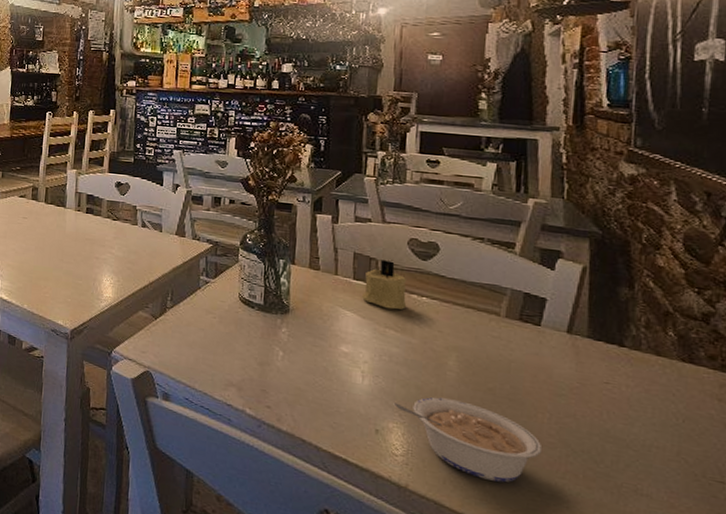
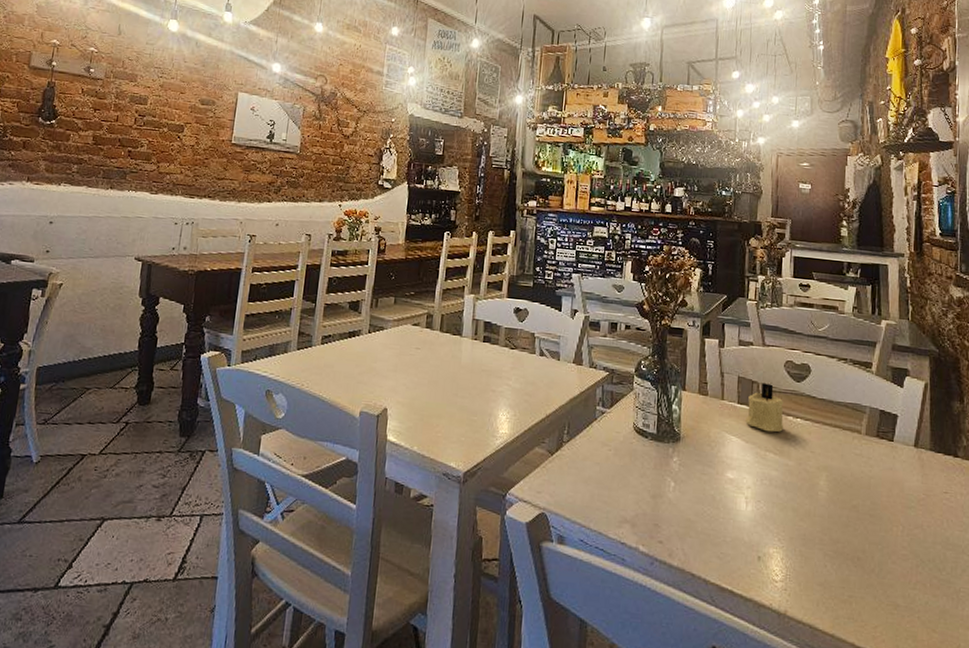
legume: present [393,397,543,483] -> none [773,518,898,599]

